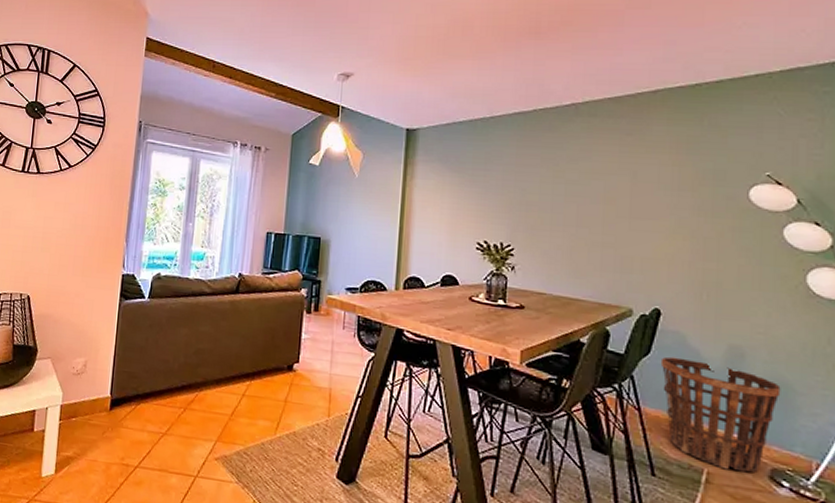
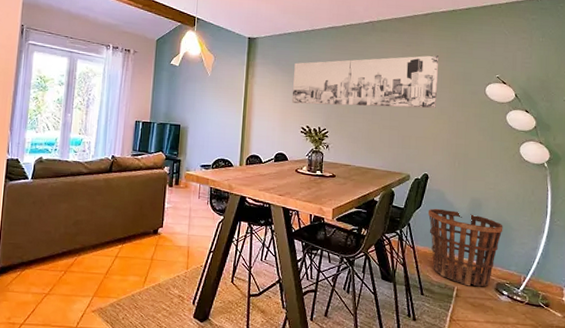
wall art: none [463,146,676,219] -> present [291,55,439,109]

